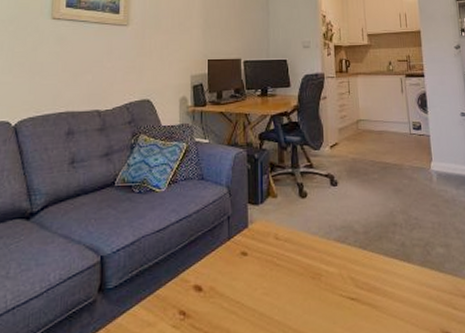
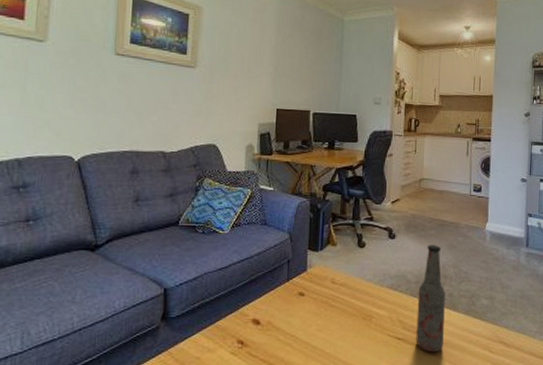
bottle: none [367,190,401,313] -> present [416,245,446,353]

